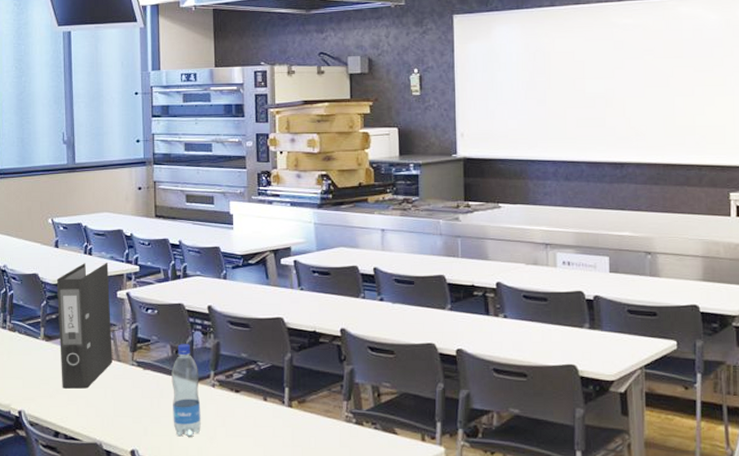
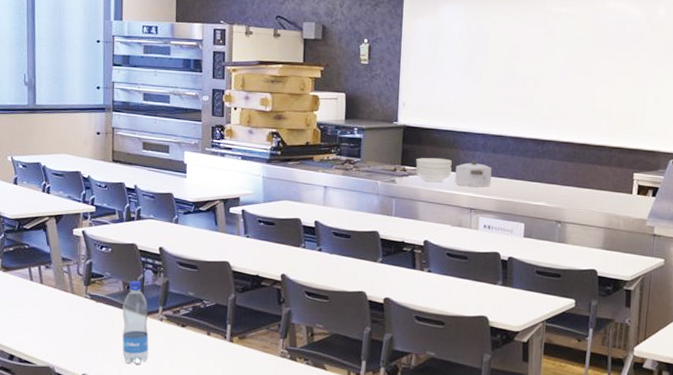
binder: present [56,263,112,389] -> none [14,200,67,317]
bowl: none [480,190,521,218] -> present [415,157,452,183]
cooking pot: none [525,191,567,220] -> present [455,161,493,188]

